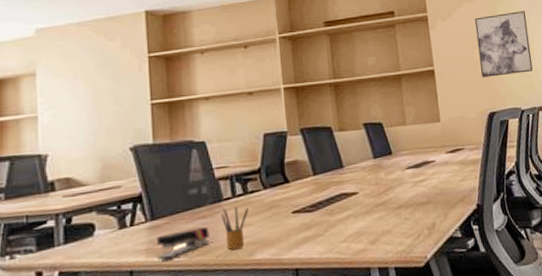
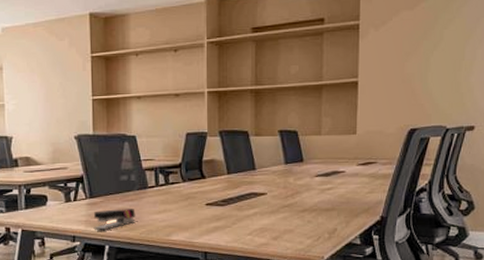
pencil box: present [220,206,248,250] -> none [145,194,168,229]
wall art: present [474,11,533,78] -> none [408,21,473,92]

